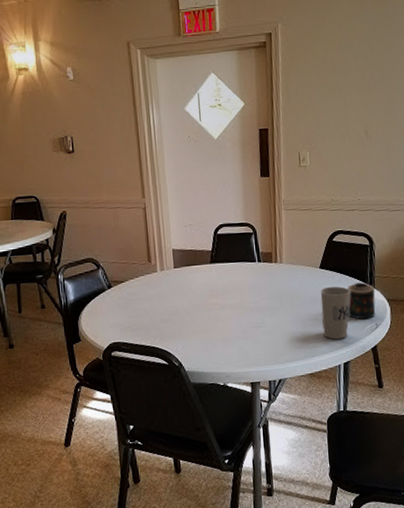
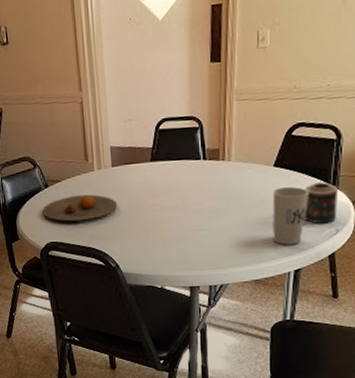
plate: none [105,294,180,321] -> present [42,194,118,222]

